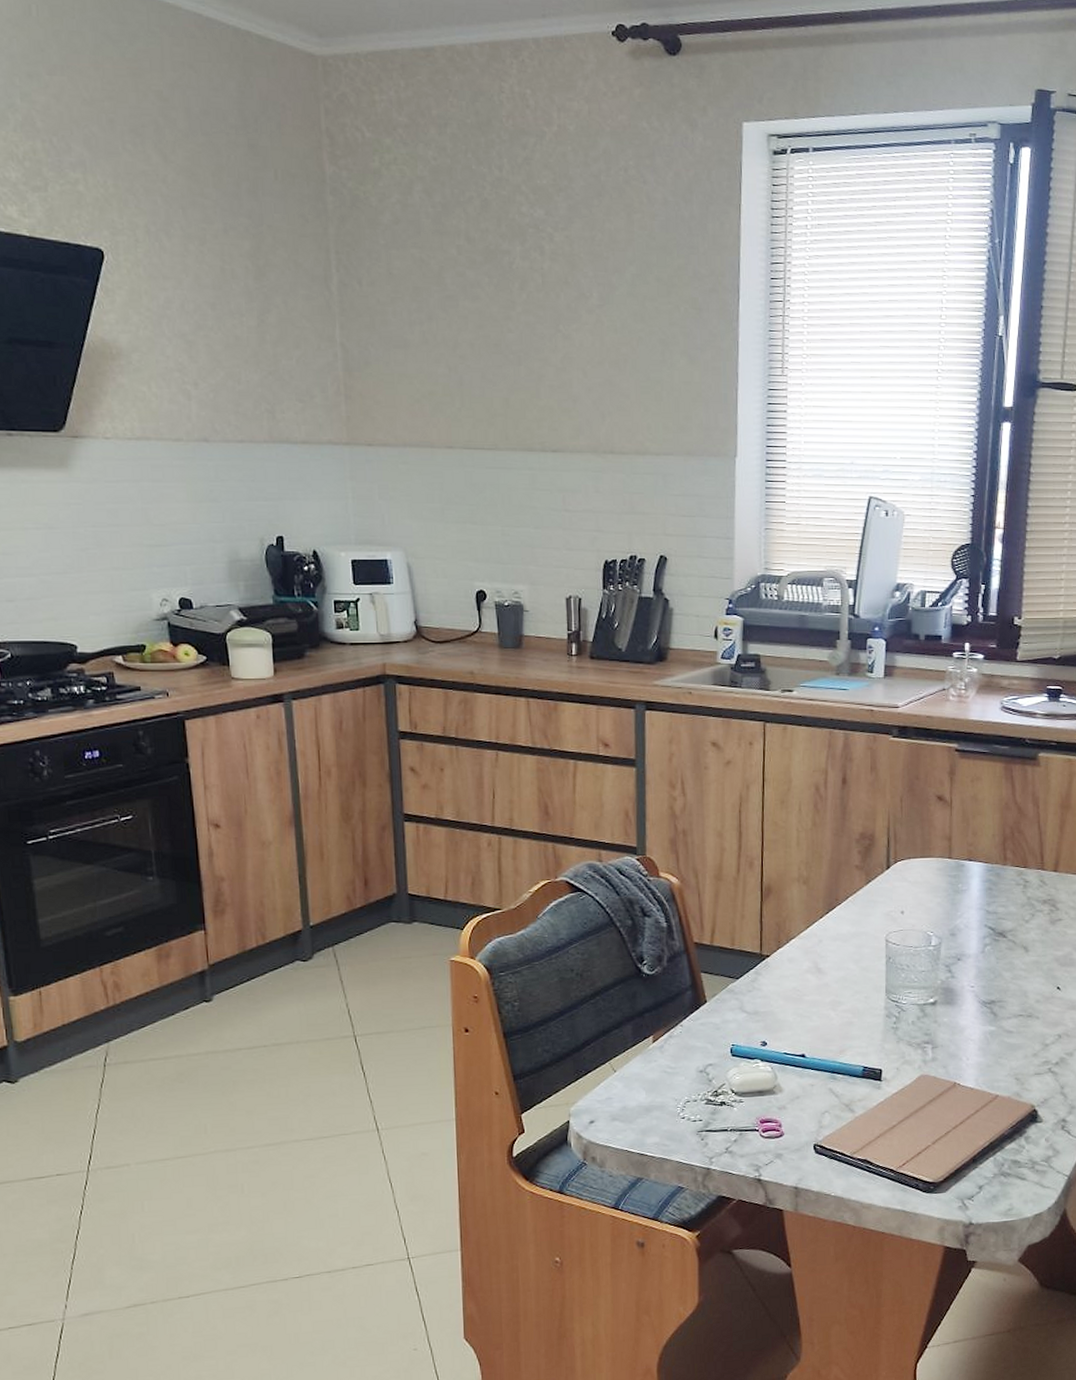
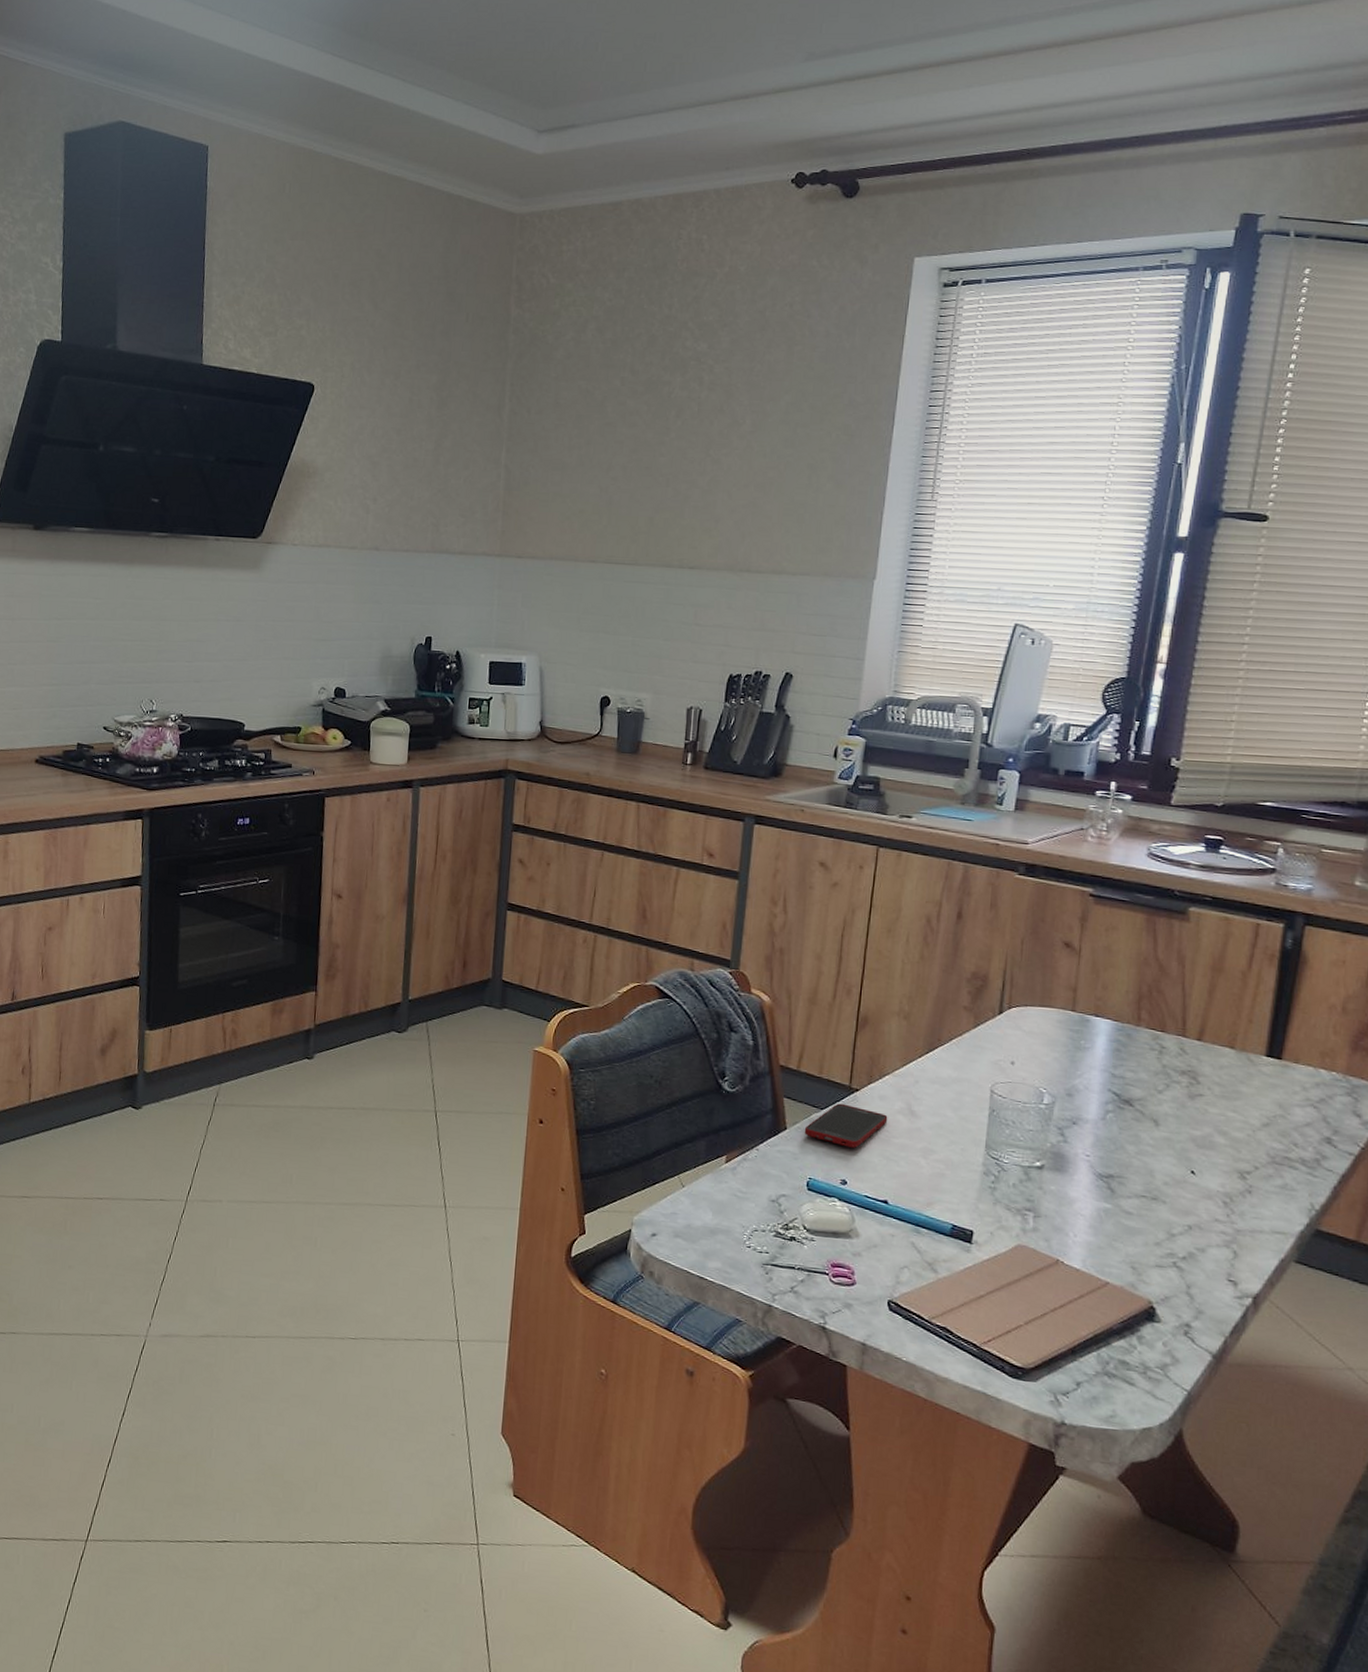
cell phone: none [723,971,798,1011] -> present [804,1103,888,1148]

